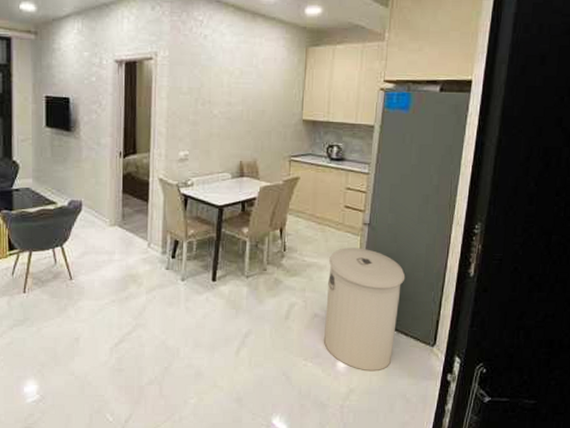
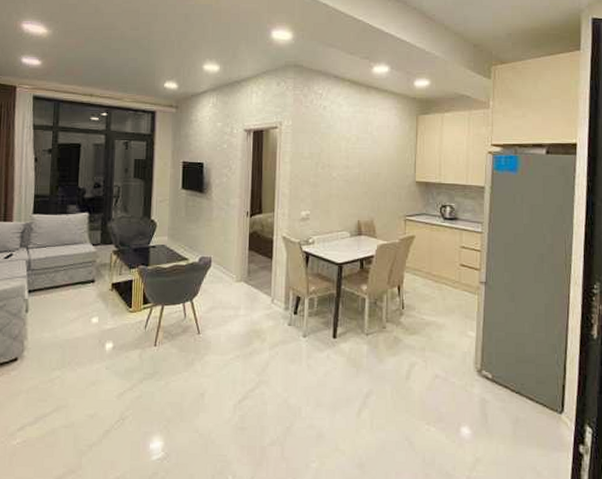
can: present [324,247,406,372] -> none [447,306,526,440]

